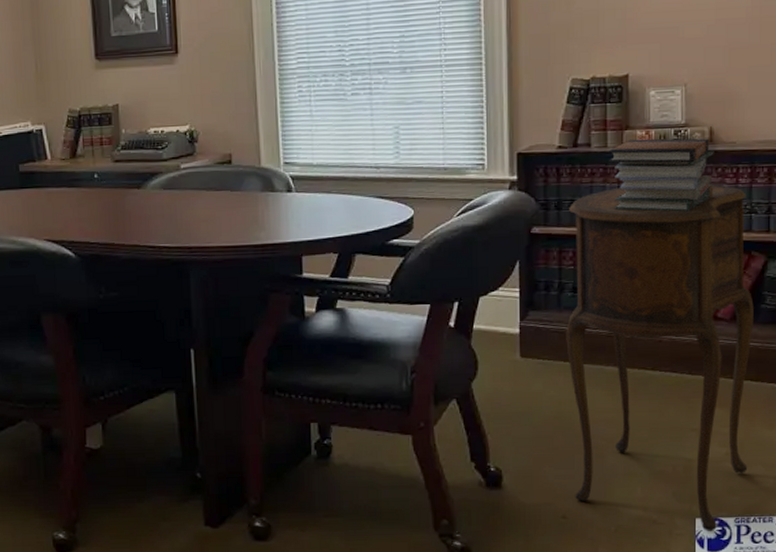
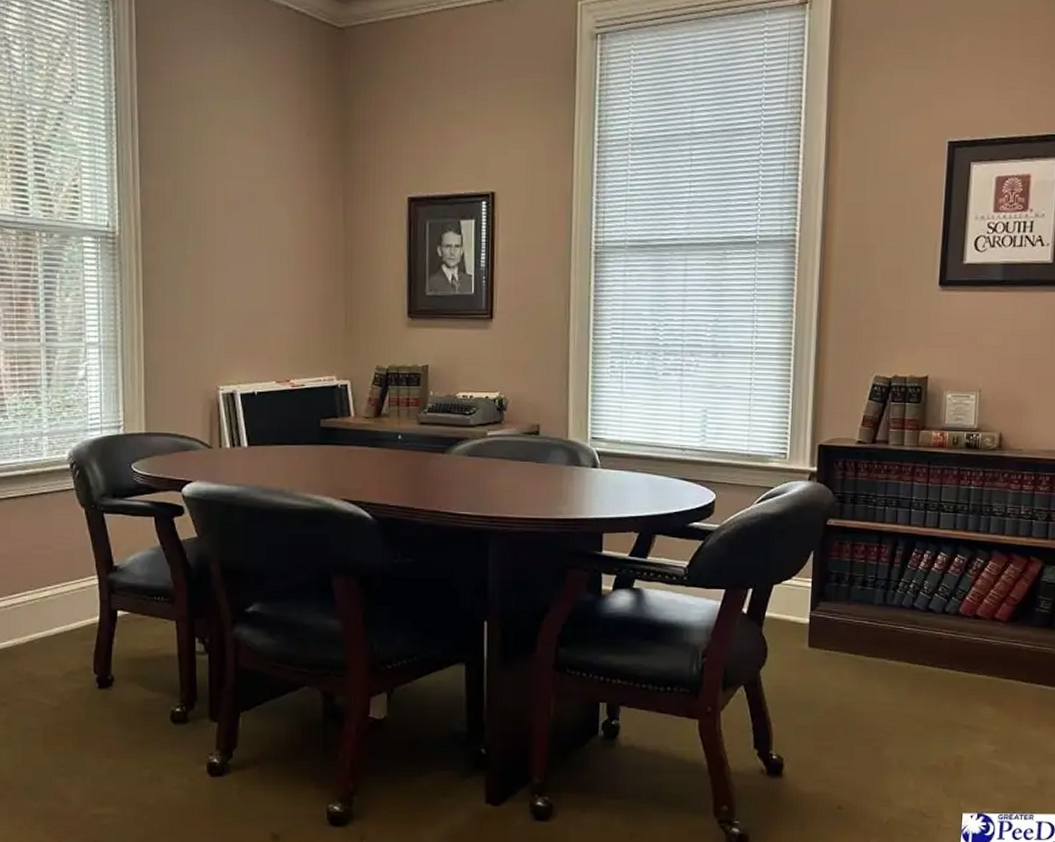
side table: present [566,185,754,532] -> none [851,486,1029,828]
book stack: present [608,138,714,212] -> none [903,440,1002,514]

